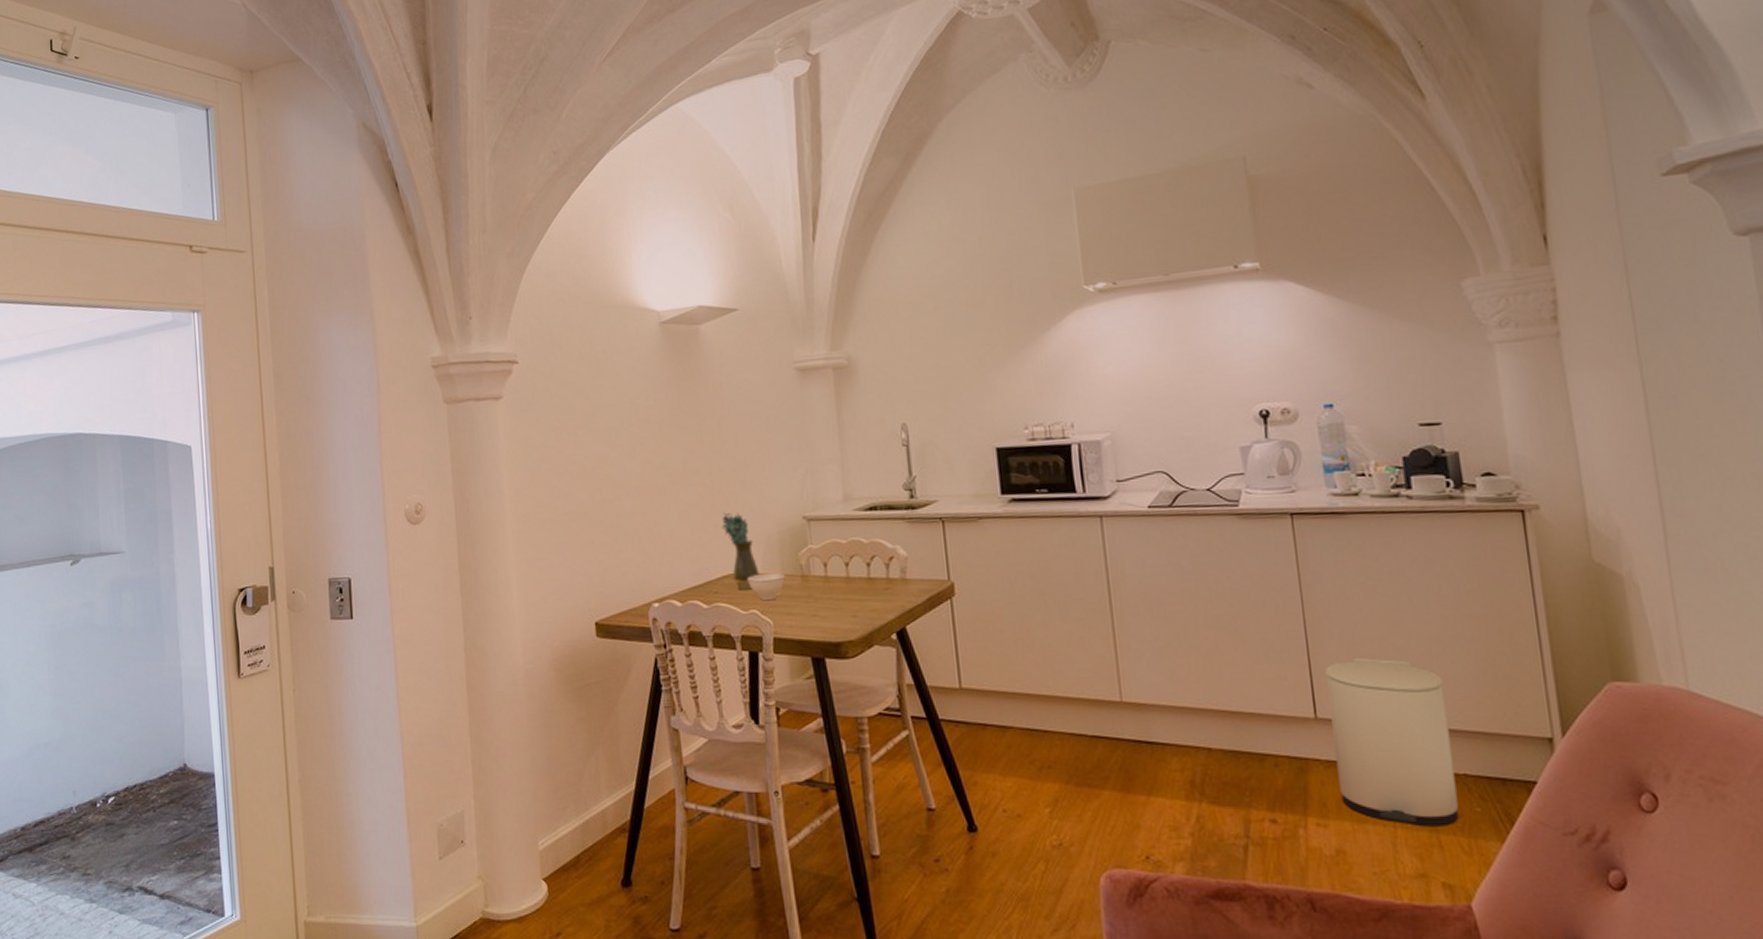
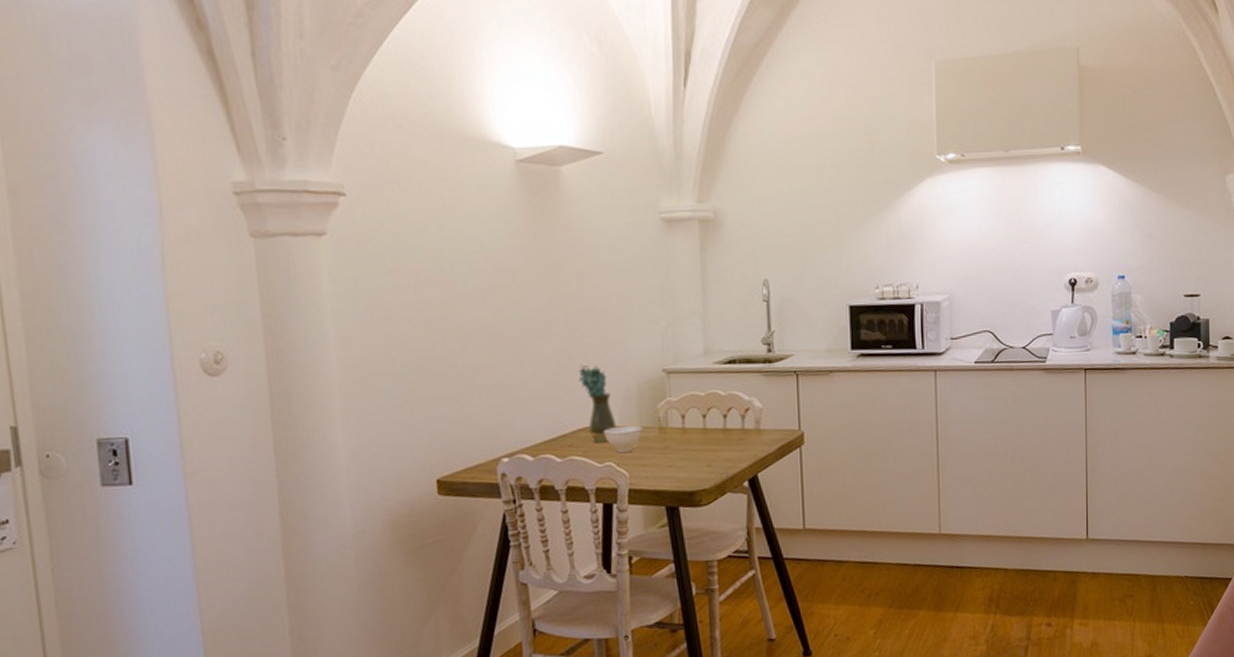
pedal bin: present [1325,657,1459,827] -> none [1098,487,1179,619]

